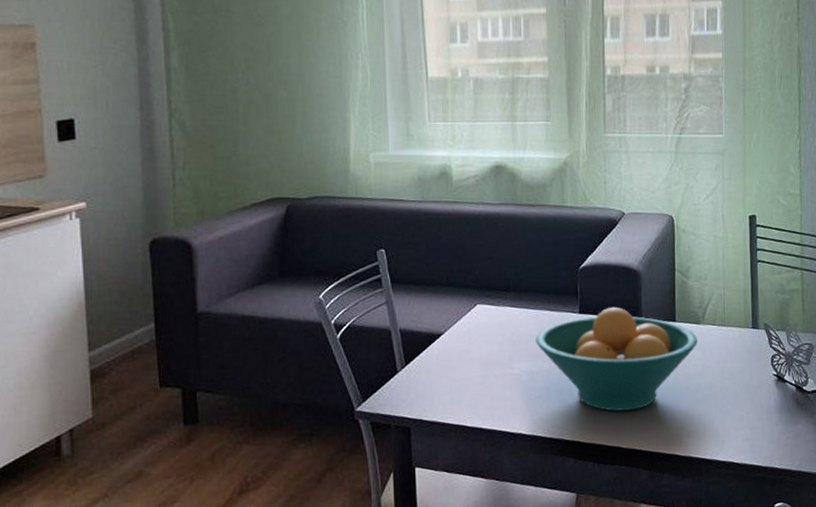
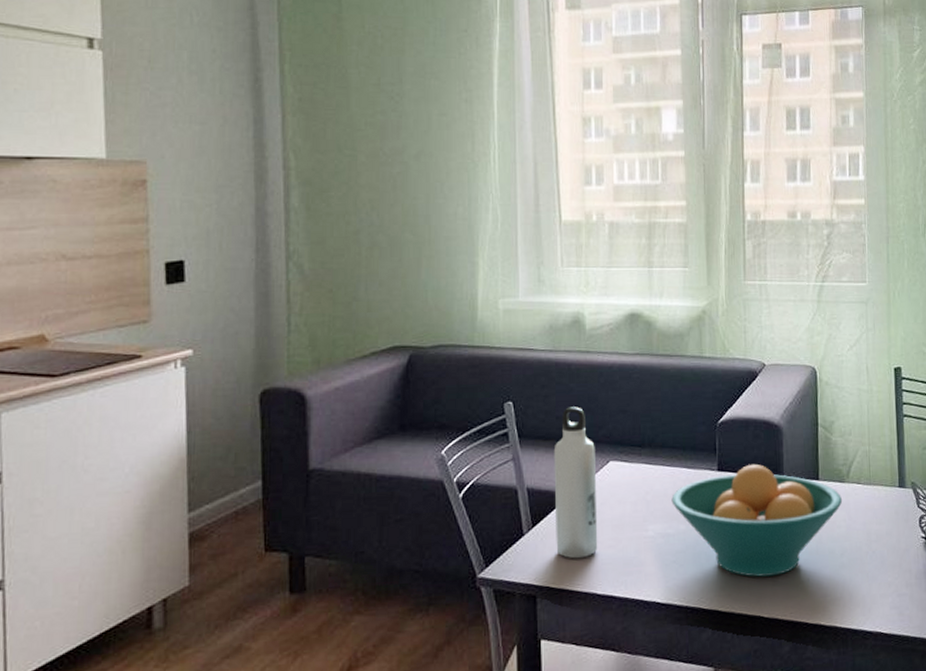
water bottle: none [424,254,467,394] -> present [553,407,598,559]

